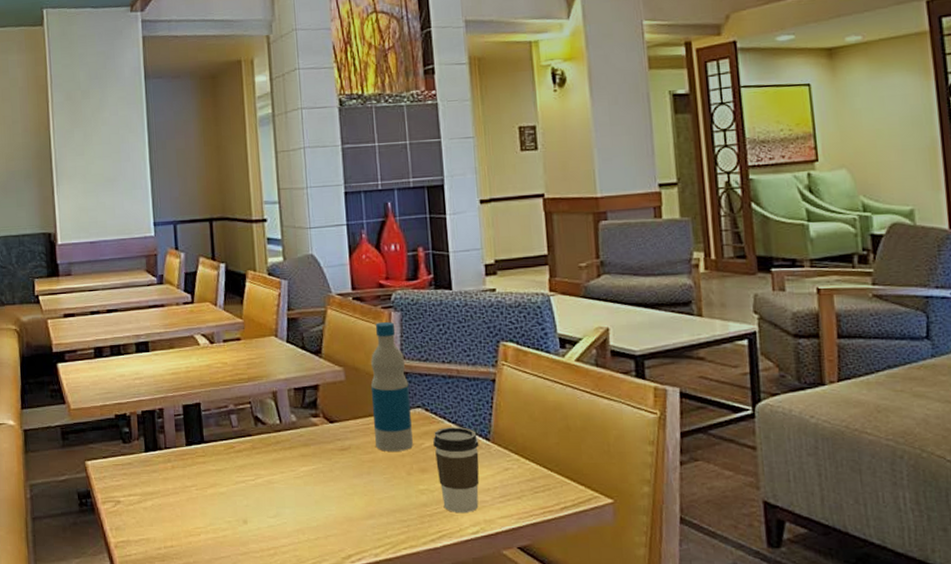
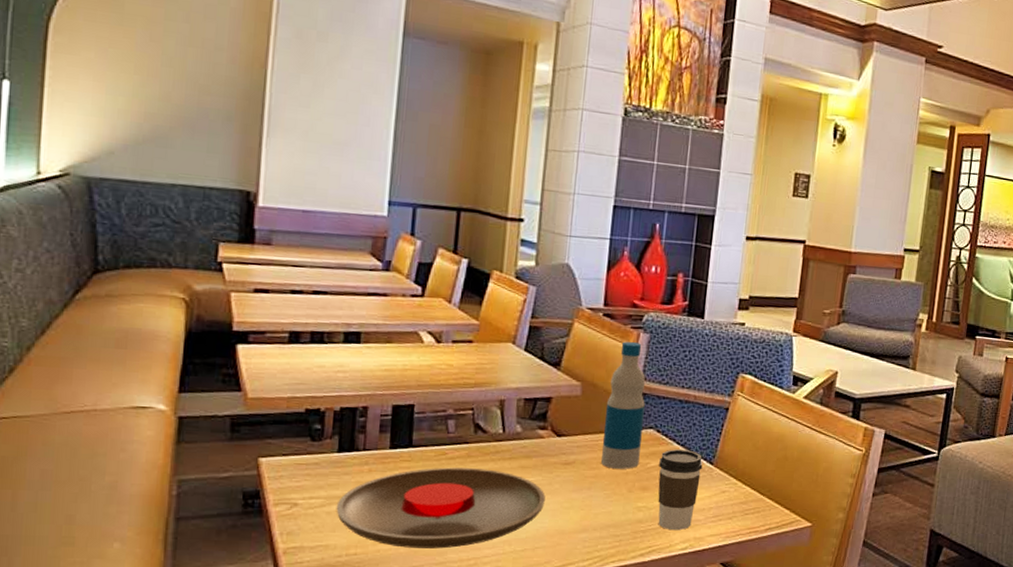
plate: none [150,459,329,539] -> present [336,467,546,549]

